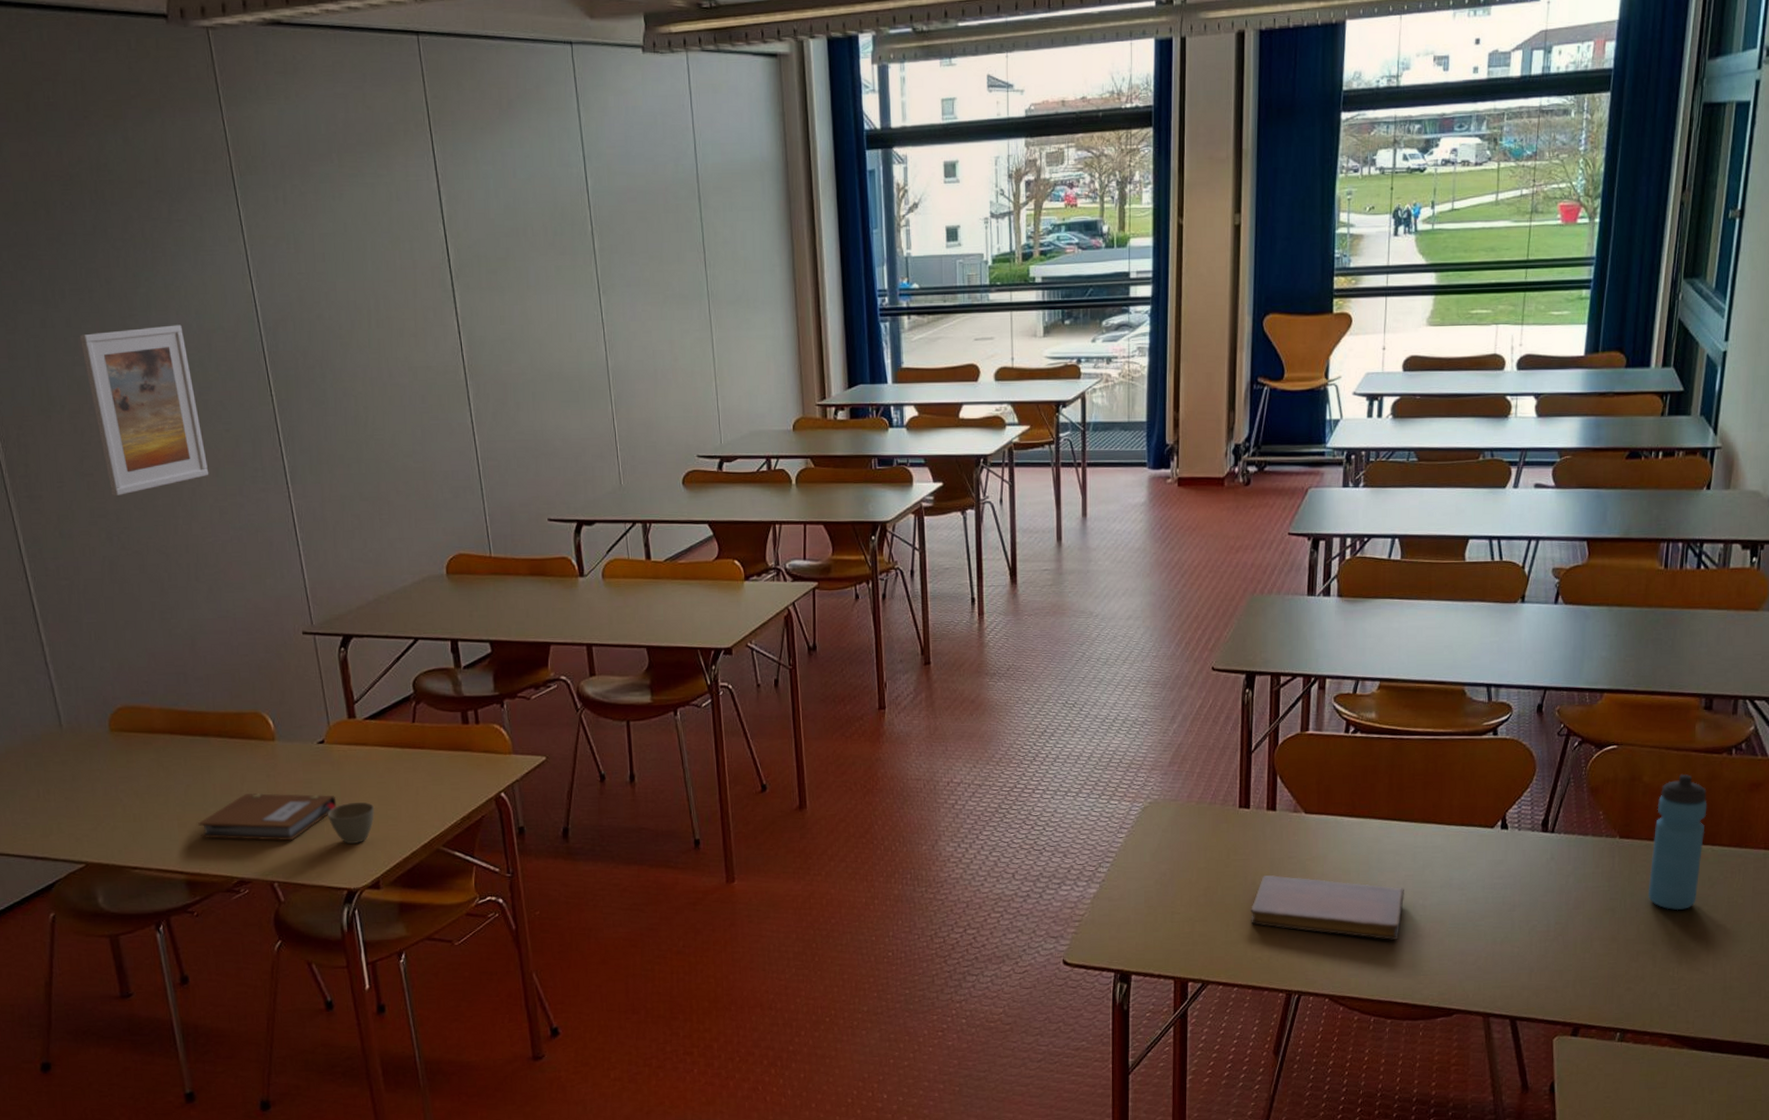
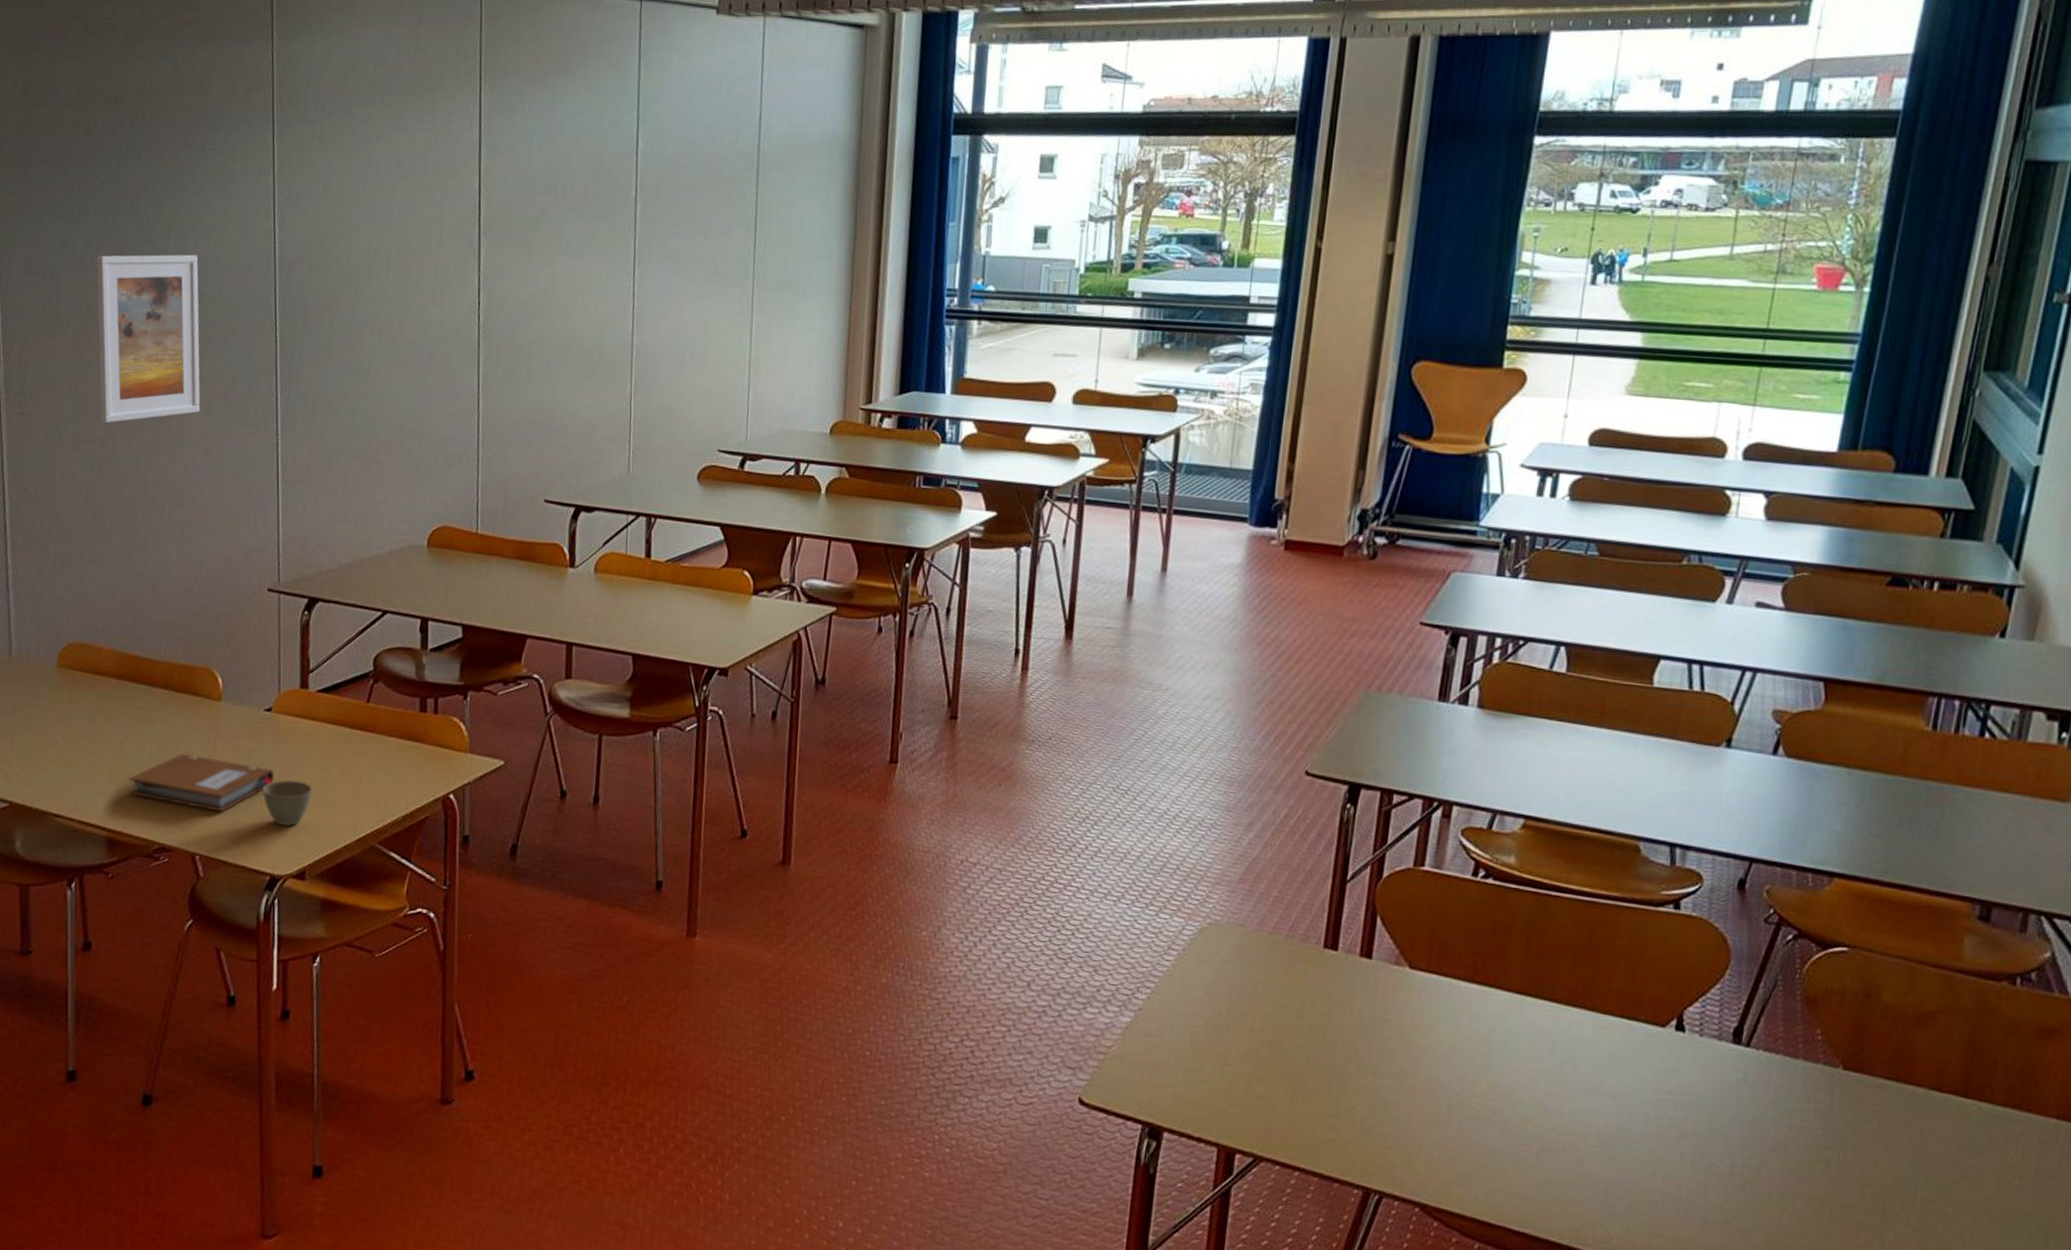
notebook: present [1251,875,1404,941] -> none [1325,1037,1535,1150]
water bottle: present [1648,773,1707,911] -> none [1880,998,1975,1180]

